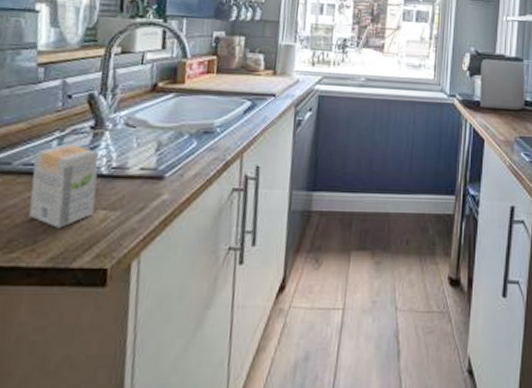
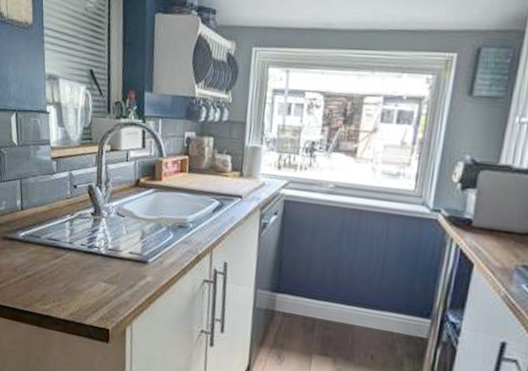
tea box: present [29,143,100,228] -> none [54,225,99,292]

